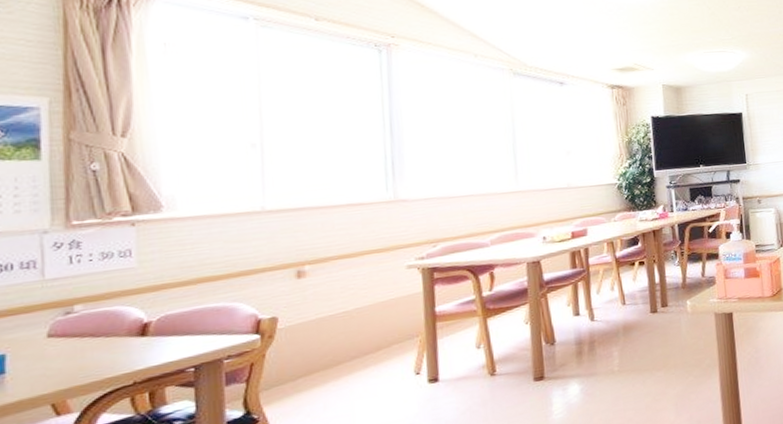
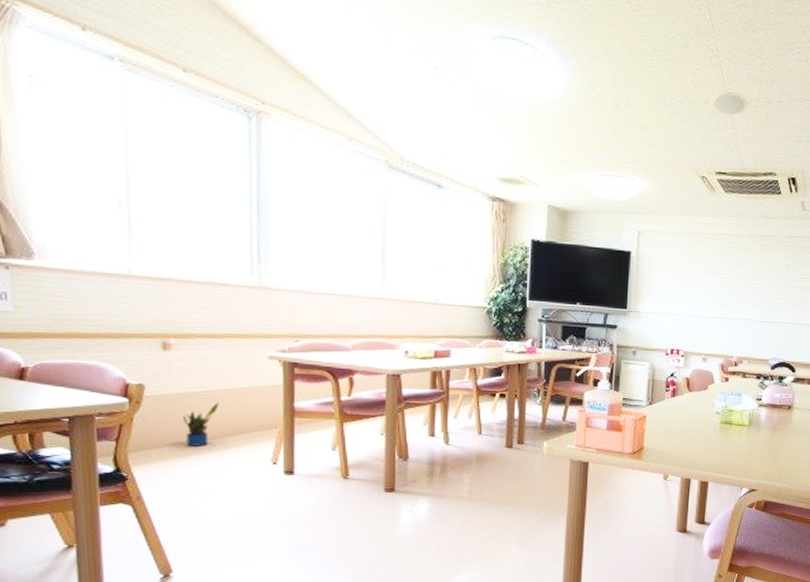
potted plant: none [319,321,357,373] -> present [183,402,219,446]

